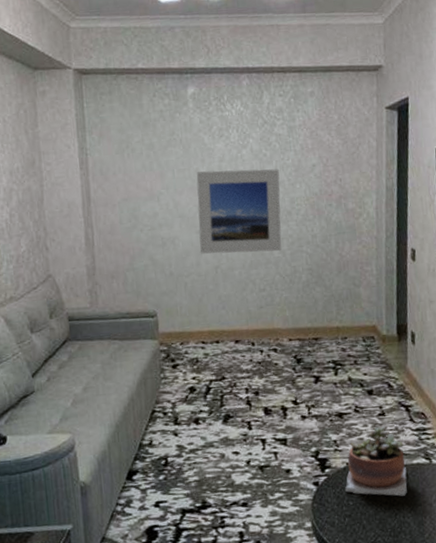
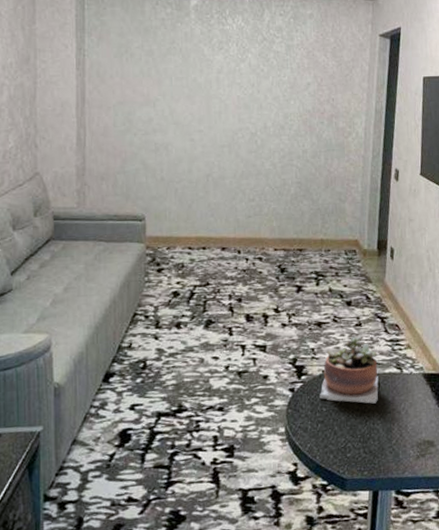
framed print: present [196,169,282,254] -> none [192,81,275,164]

